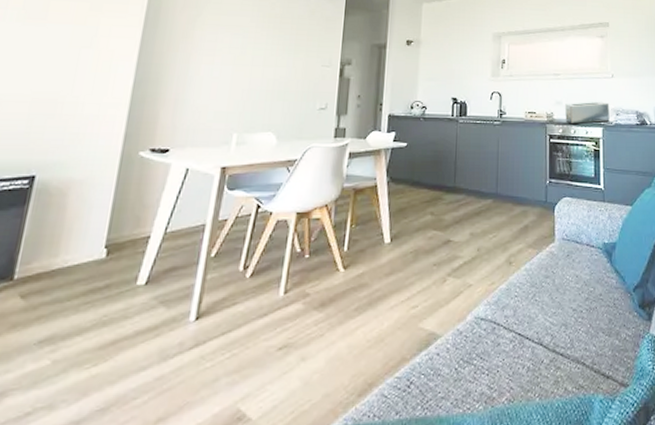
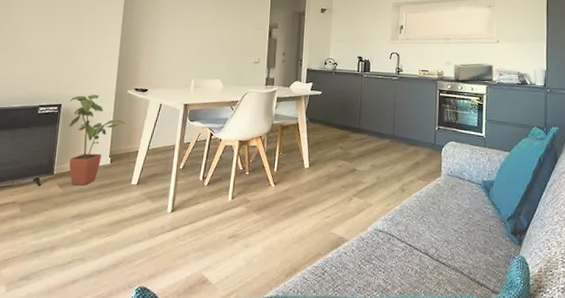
house plant: none [40,159,135,294] -> present [69,94,127,186]

